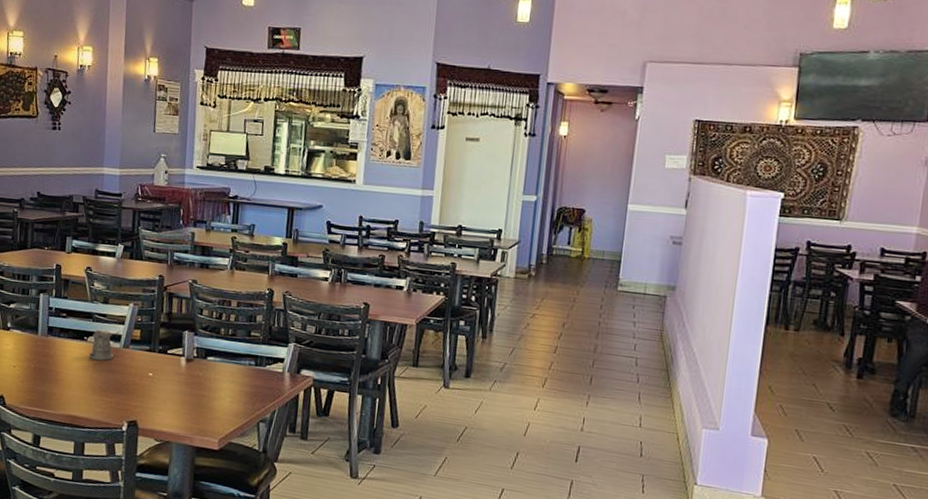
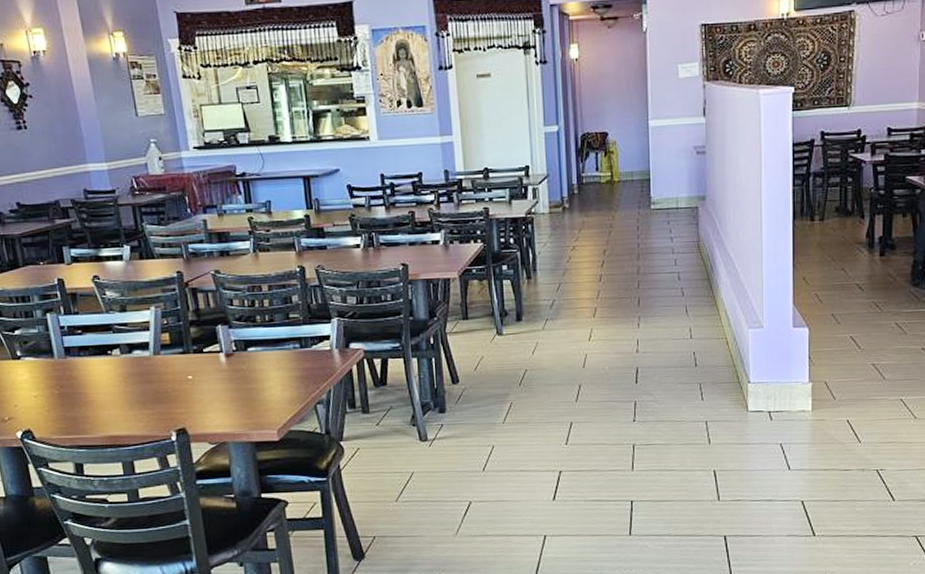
pepper shaker: present [88,329,121,361] -> none [117,339,148,373]

